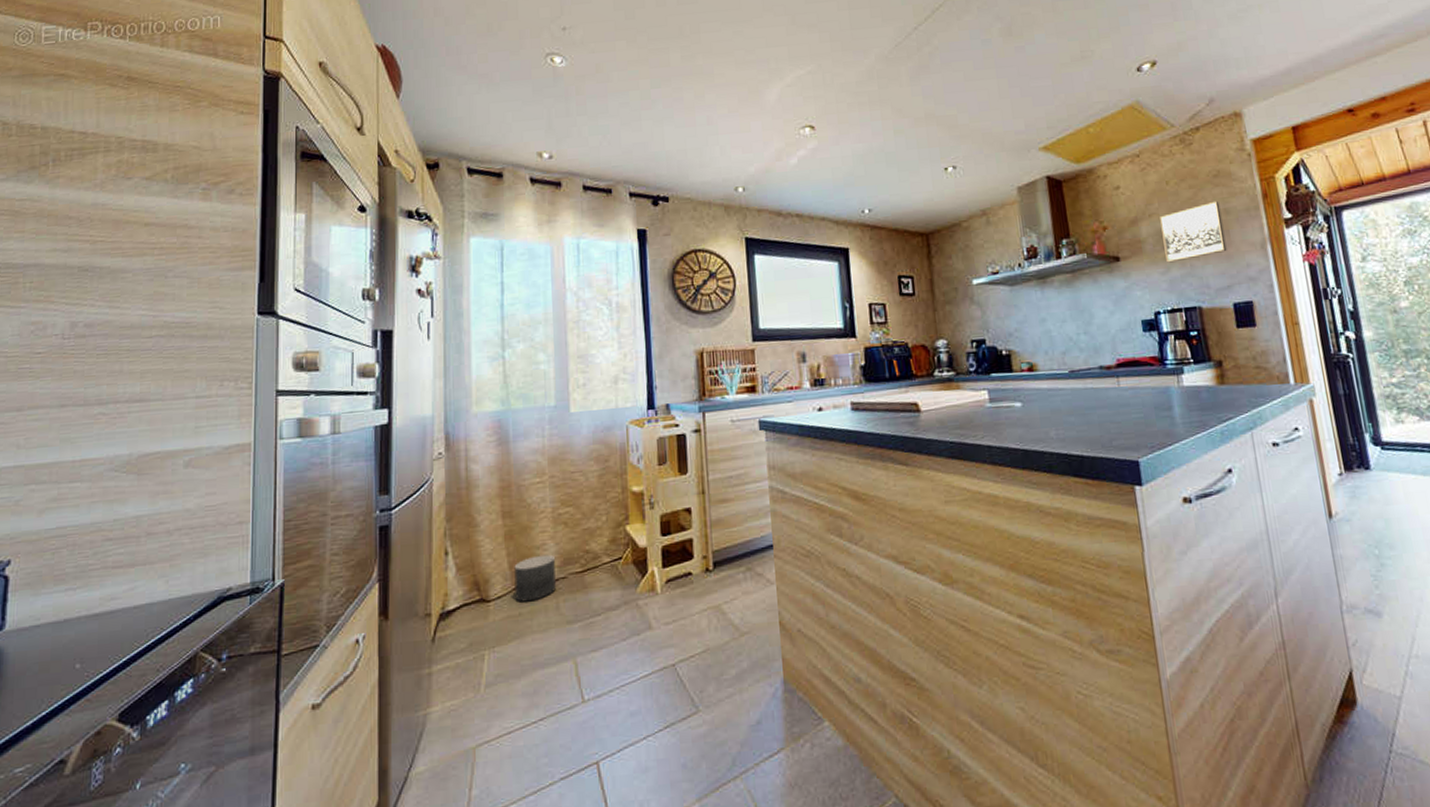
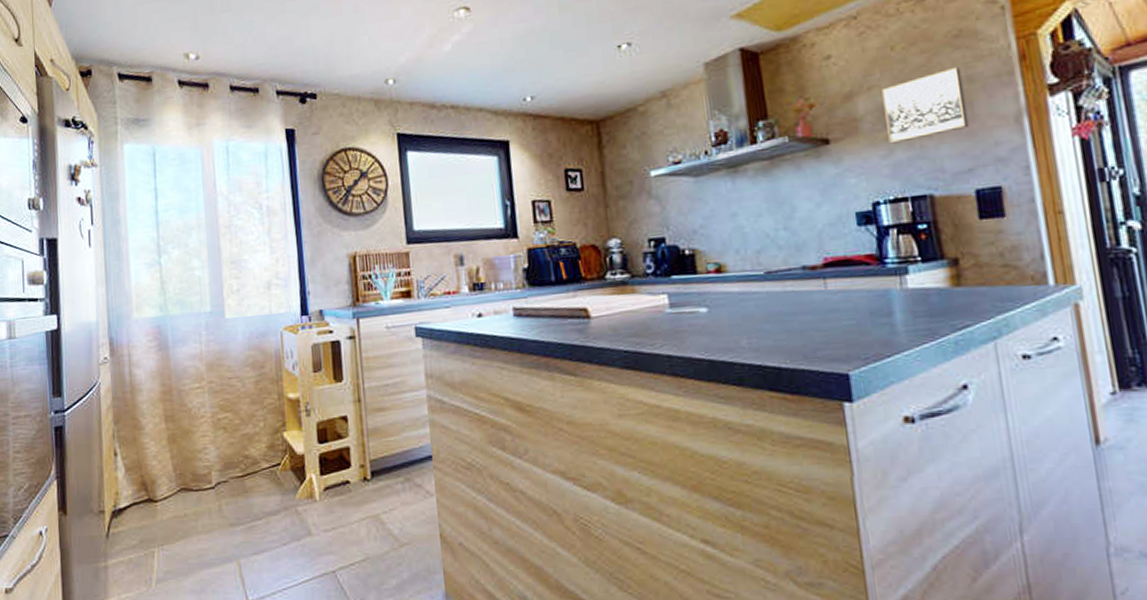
planter: present [514,554,556,602] -> none [178,458,218,504]

